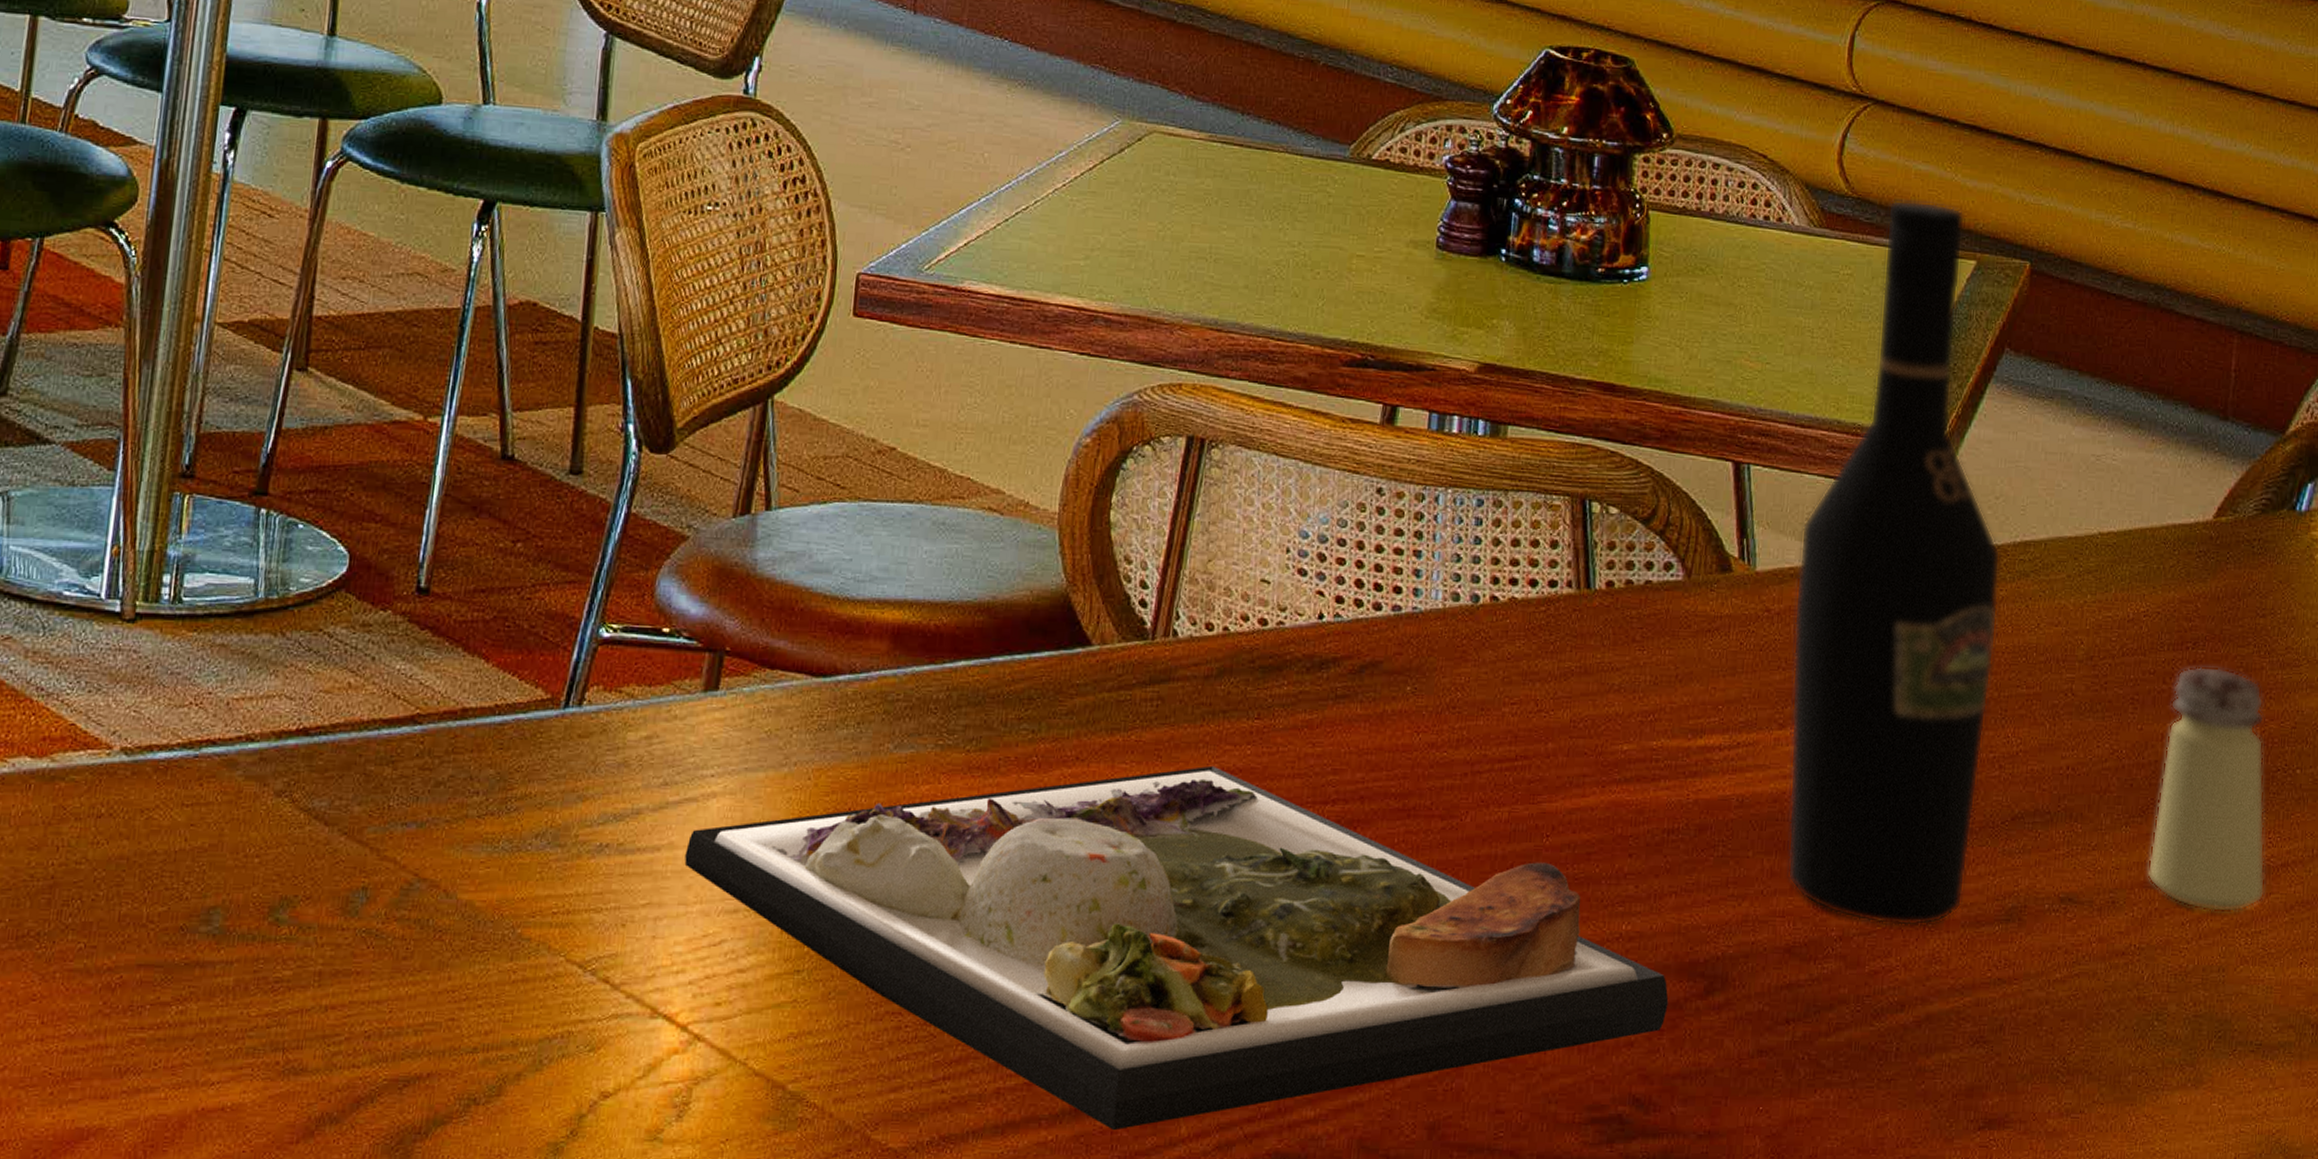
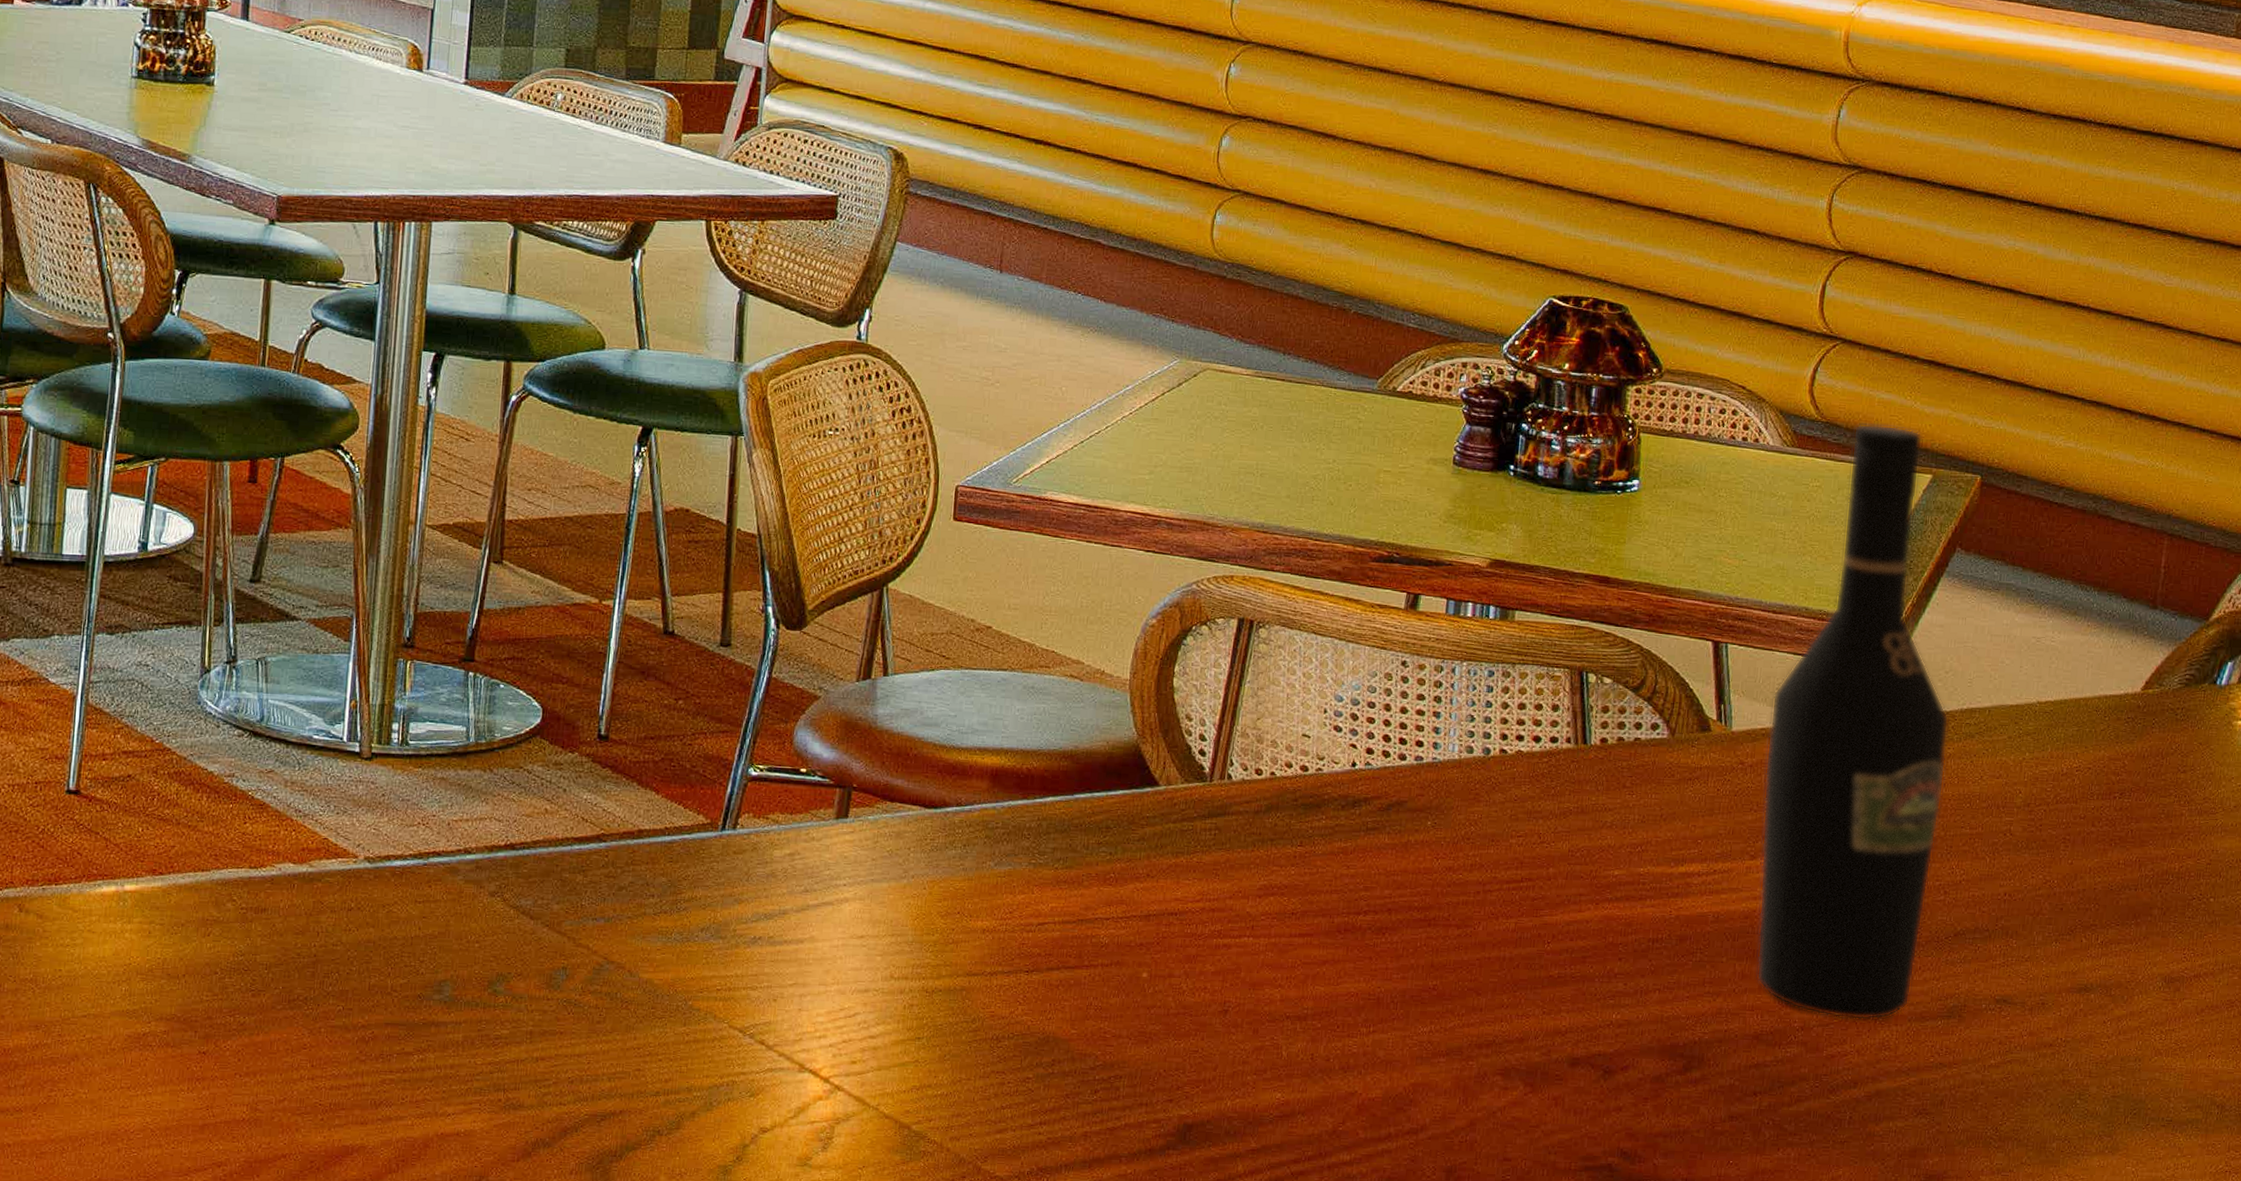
dinner plate: present [684,765,1669,1131] -> none [823,882,1652,1167]
saltshaker: present [2147,666,2266,913] -> none [2074,812,2183,1014]

